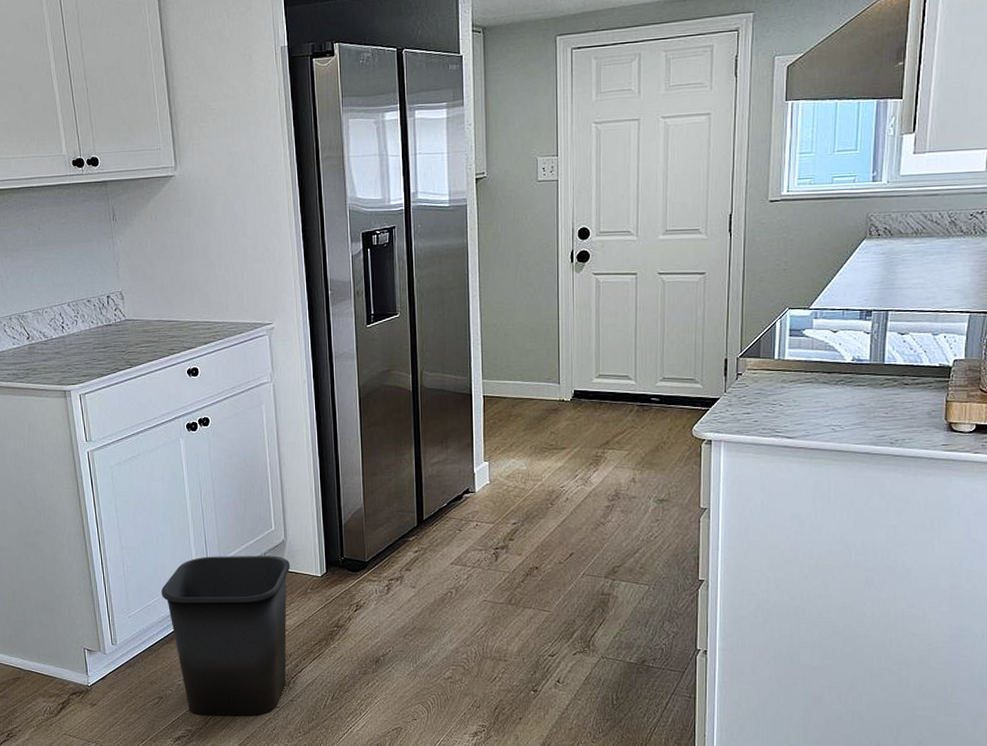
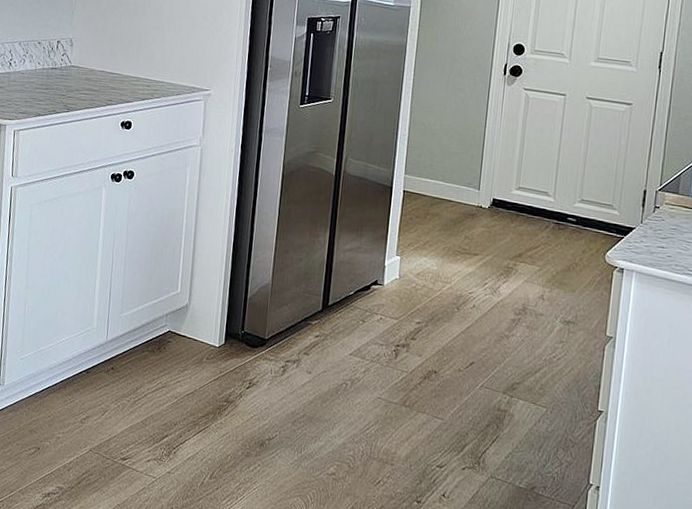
waste bin: present [161,556,291,717] -> none [57,308,190,484]

